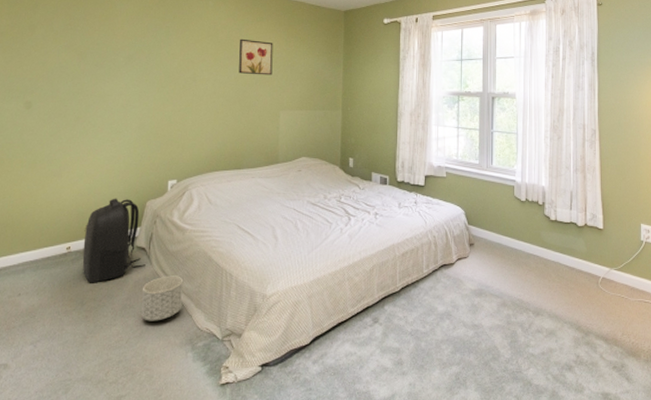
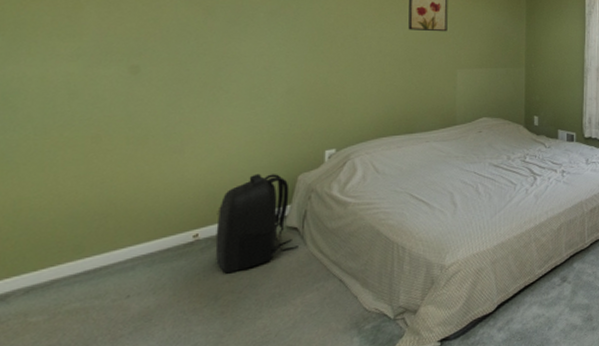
planter: present [141,276,183,321] -> none [294,255,346,309]

